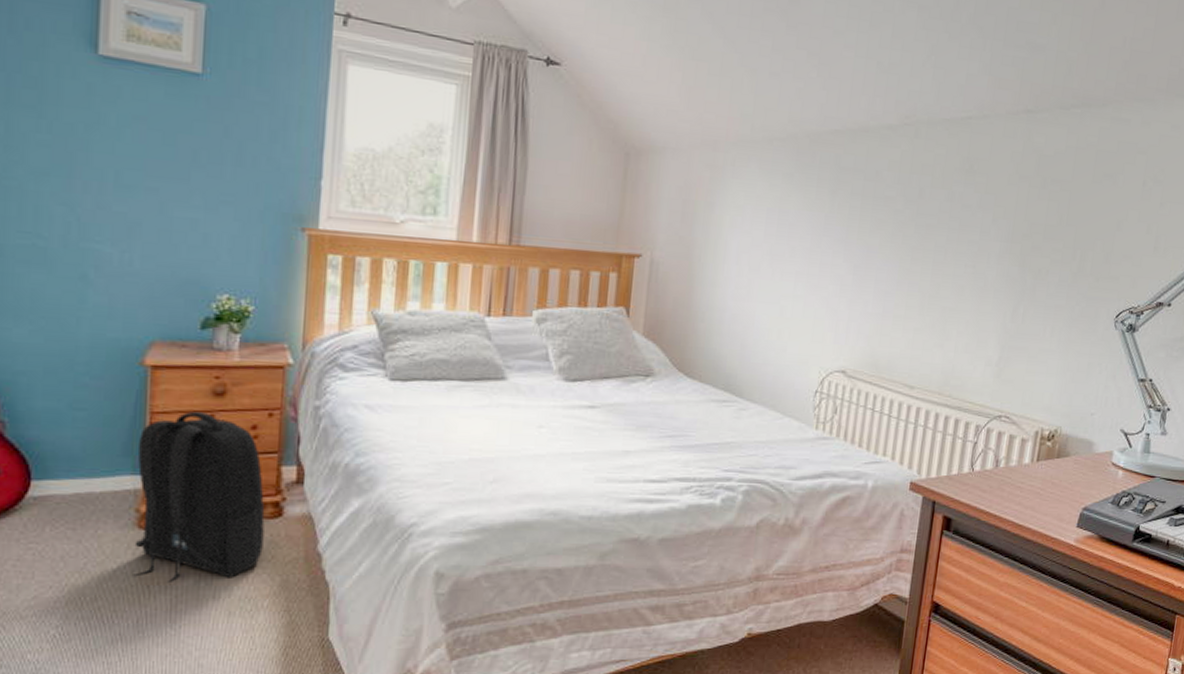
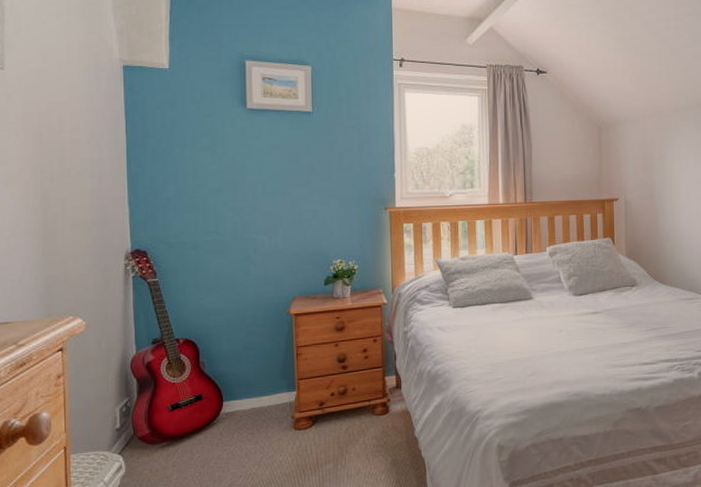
backpack: present [133,412,265,582] -> none [289,343,378,467]

